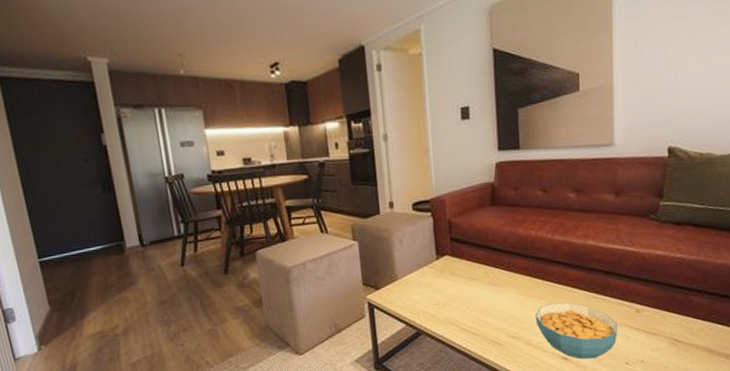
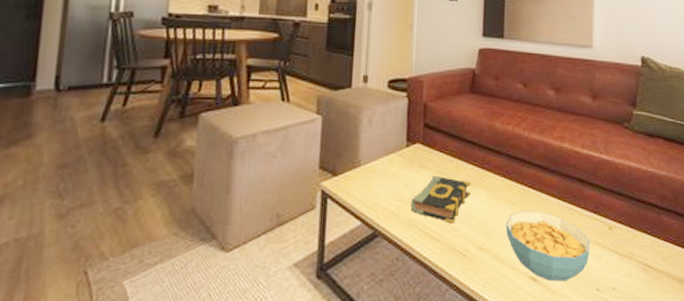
book: none [446,280,500,320] -> present [410,175,471,224]

